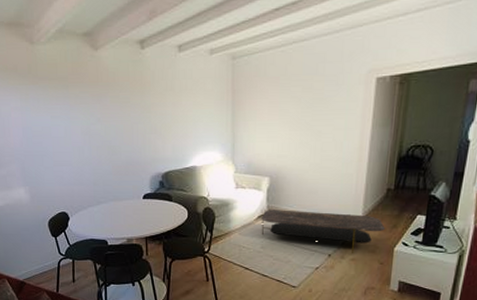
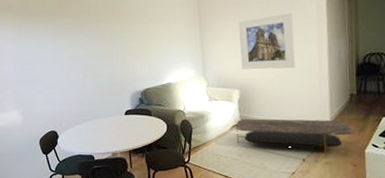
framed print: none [274,94,337,157] -> present [239,13,295,70]

